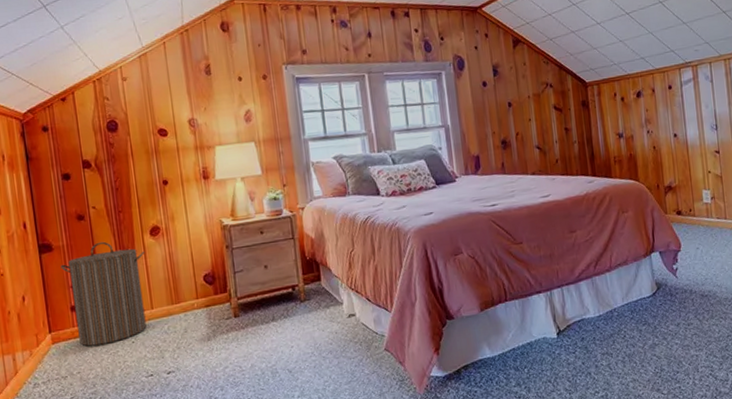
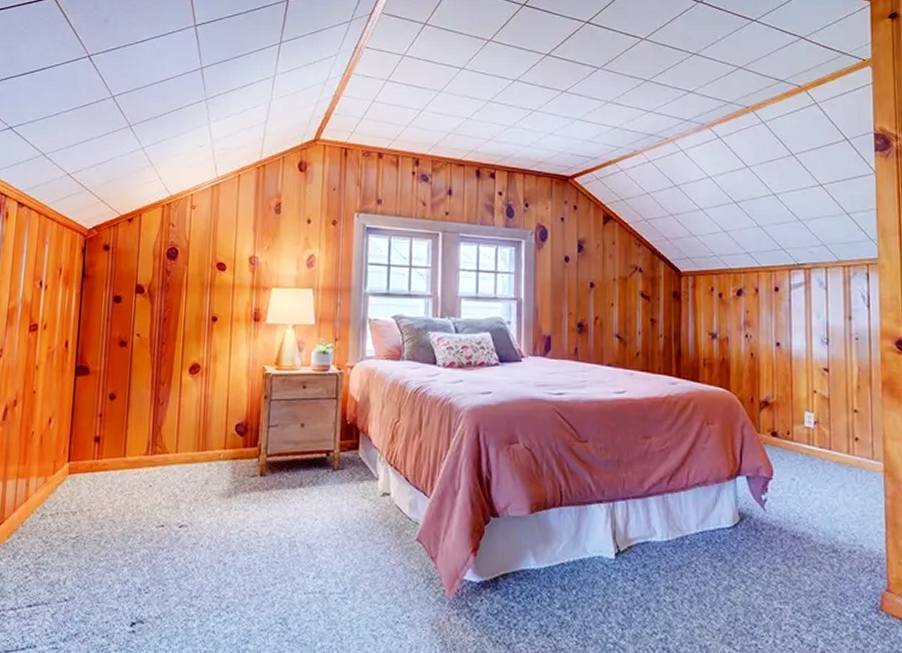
laundry hamper: present [60,241,147,347] -> none [93,372,181,483]

